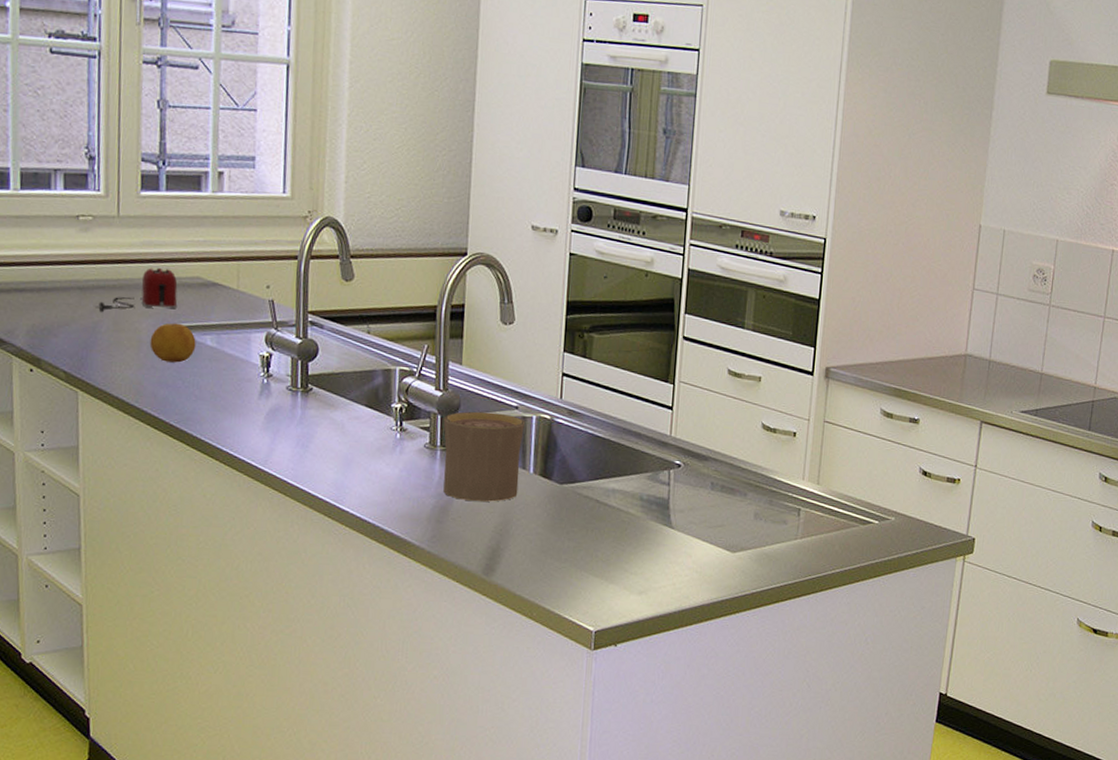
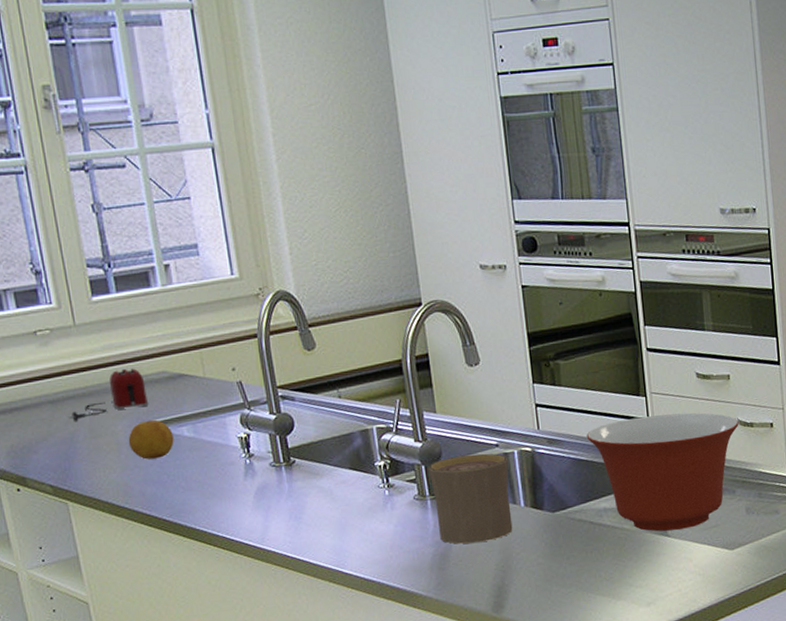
mixing bowl: none [607,403,762,524] -> present [586,413,739,532]

